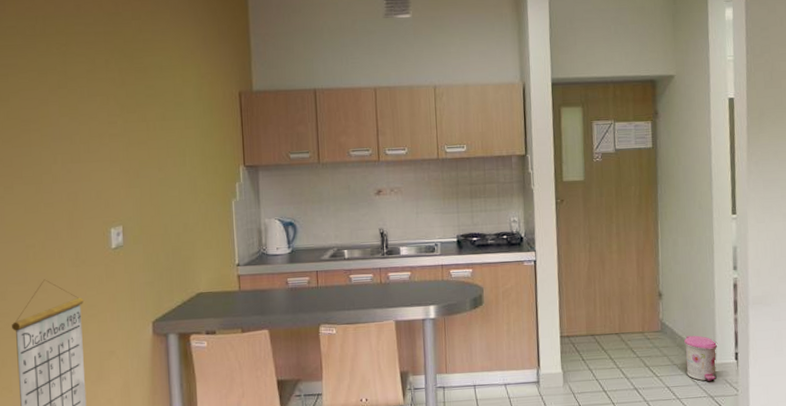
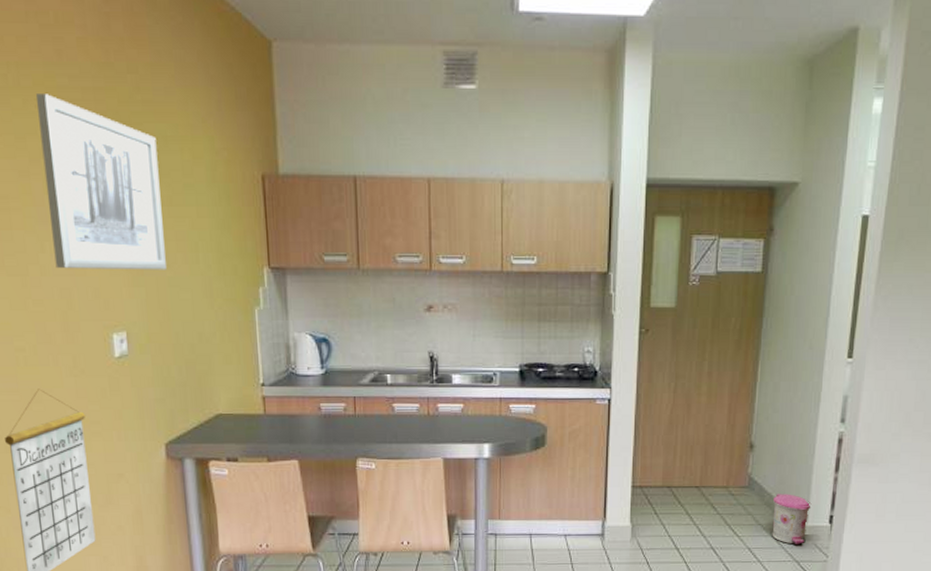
wall art: none [57,39,158,177] -> present [35,94,166,270]

